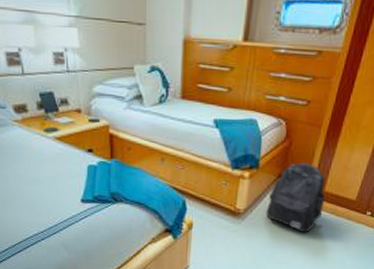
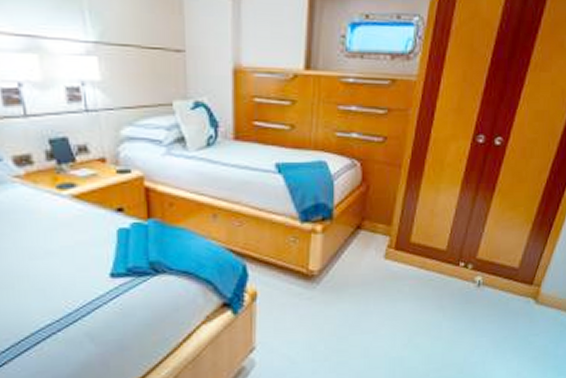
backpack: present [265,163,326,233] -> none [344,210,412,294]

